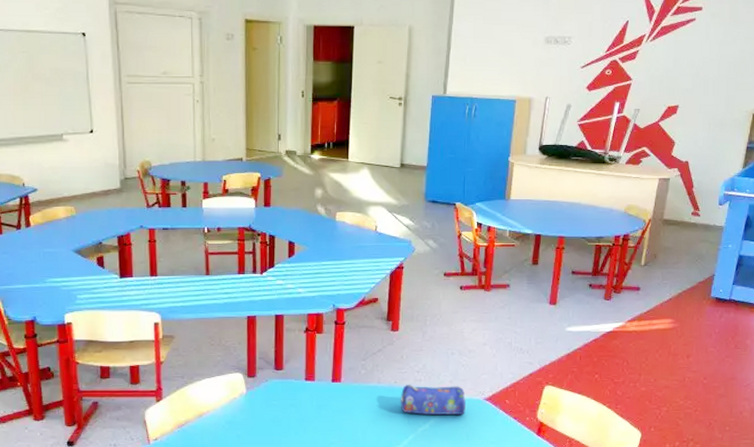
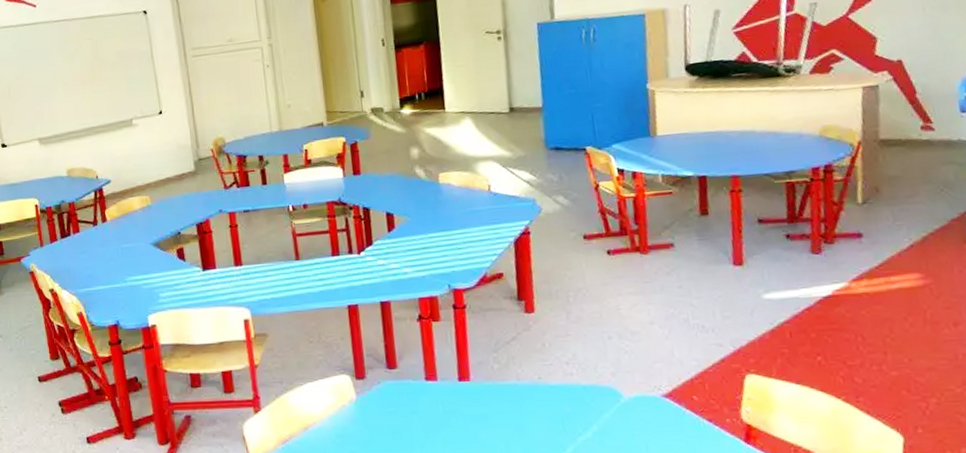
pencil case: present [400,384,466,416] -> none [548,379,639,419]

